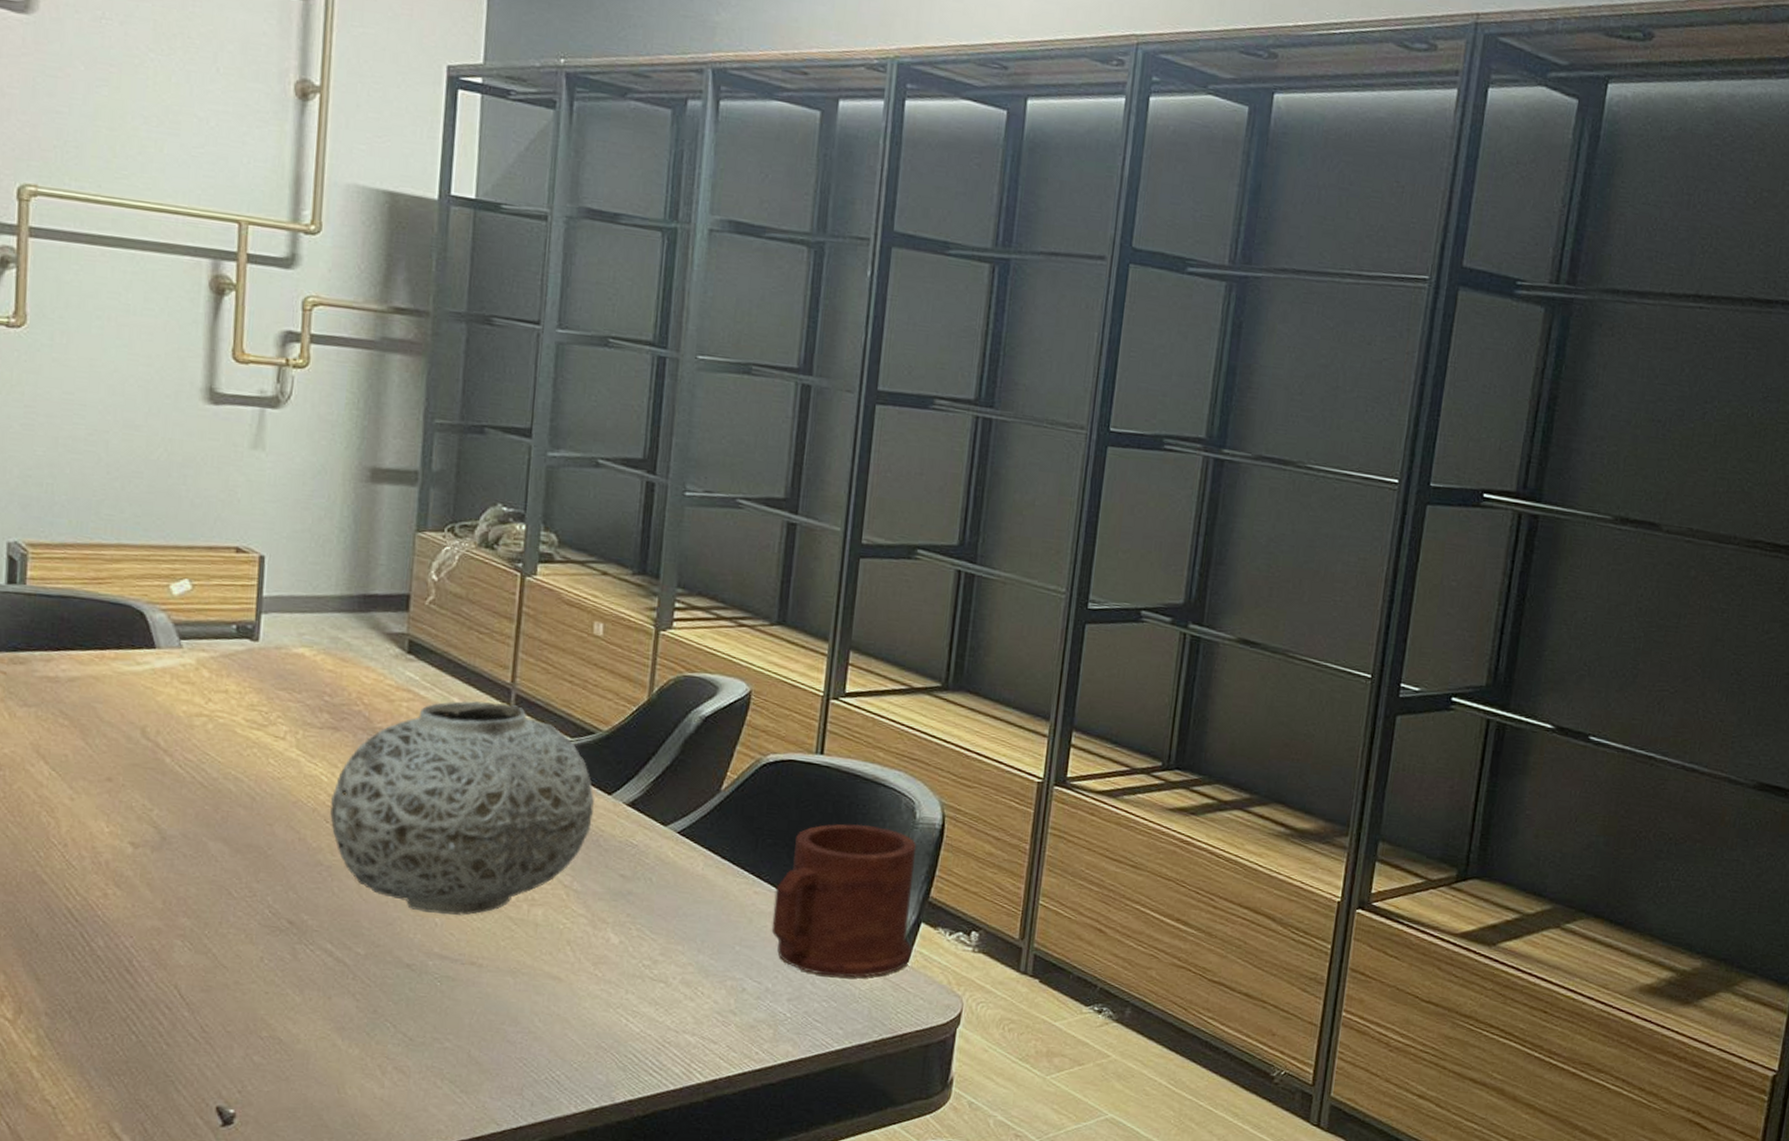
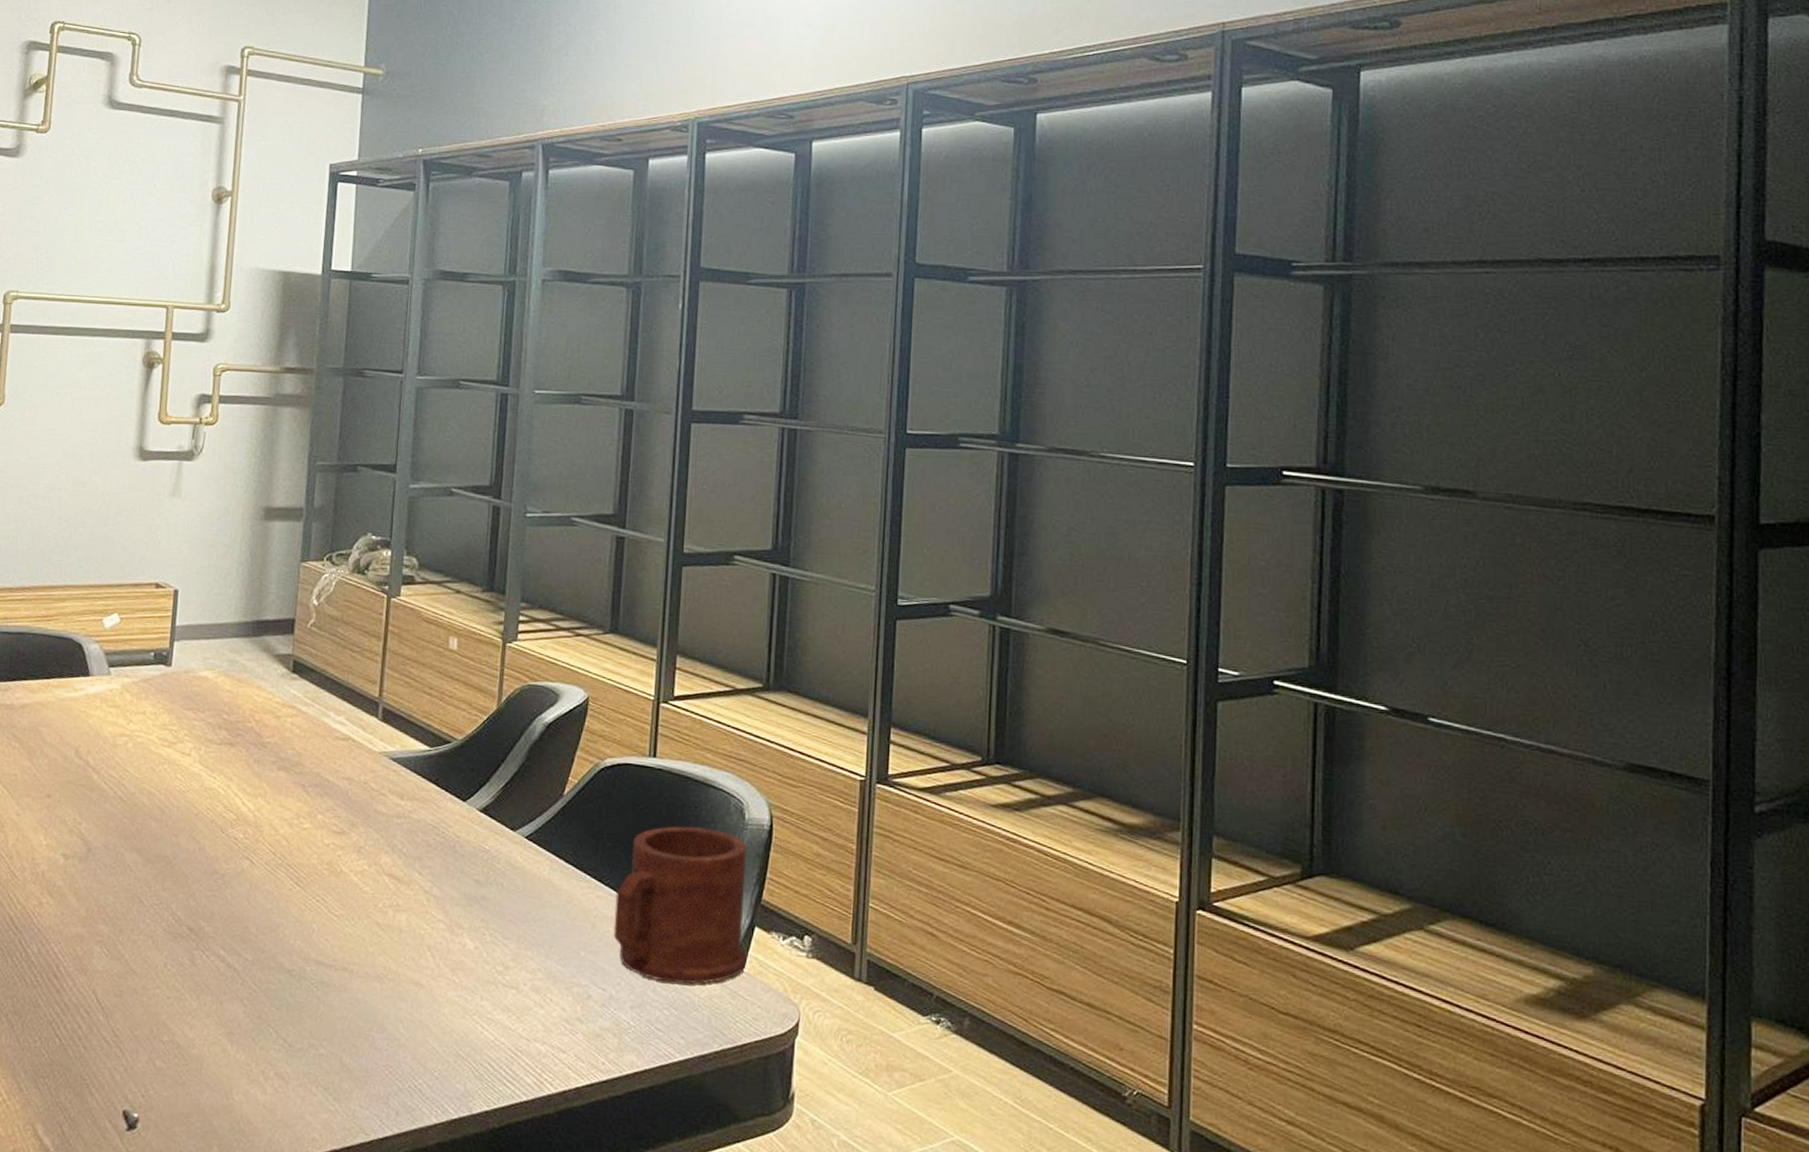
vase: present [330,700,595,915] -> none [225,714,452,921]

